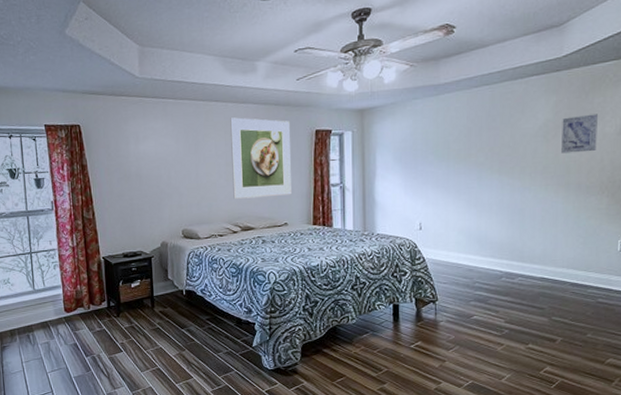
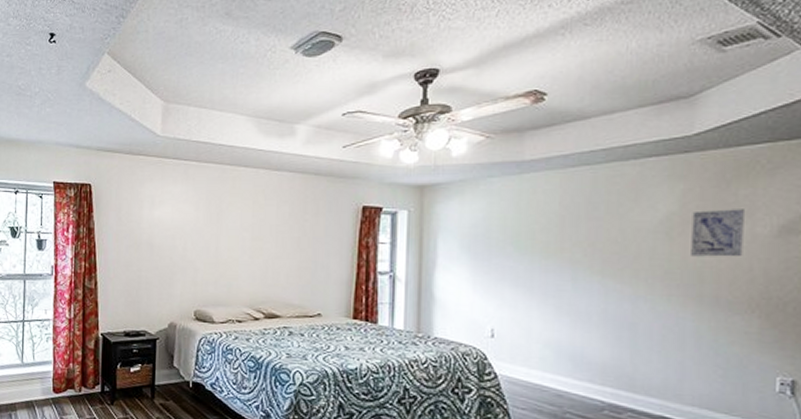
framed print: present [230,117,291,199] -> none [258,186,332,281]

